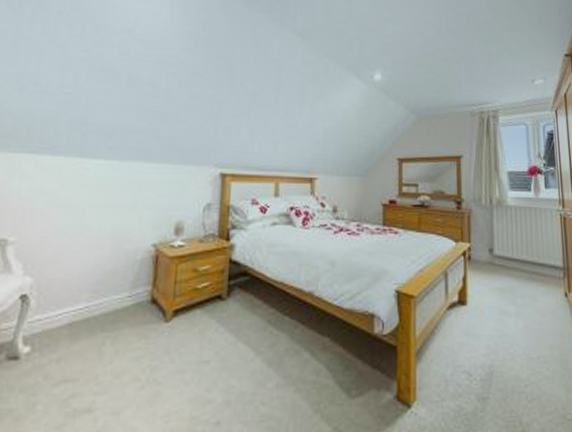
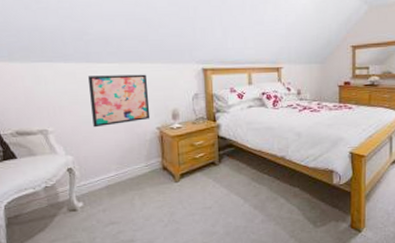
wall art: none [69,173,151,240] -> present [88,74,151,128]

